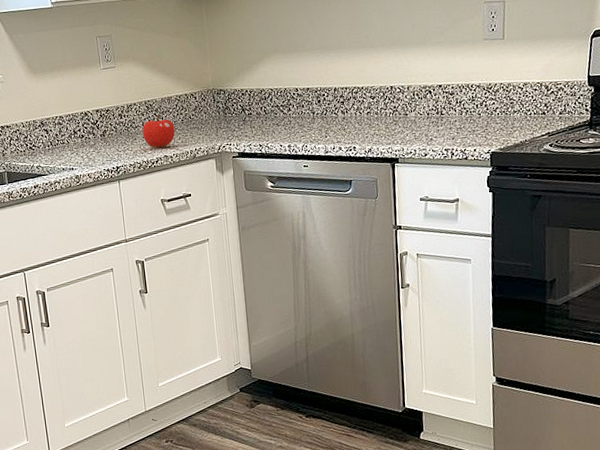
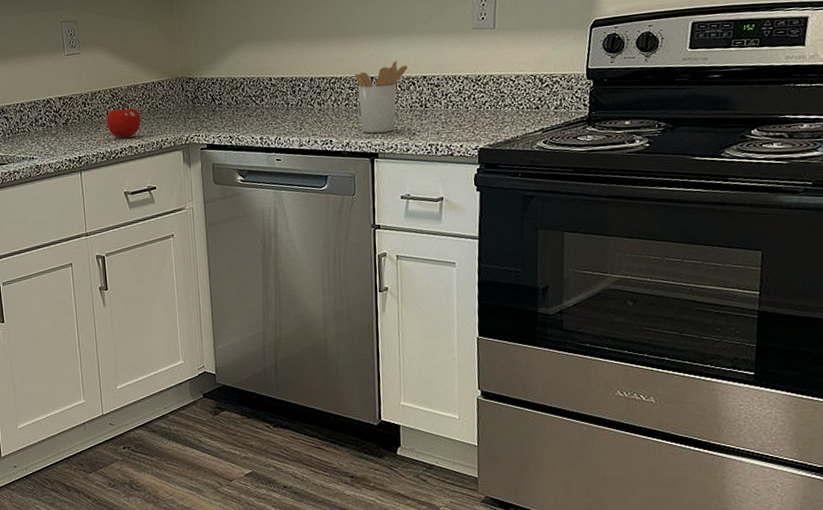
utensil holder: none [375,70,425,140] -> present [355,60,408,134]

